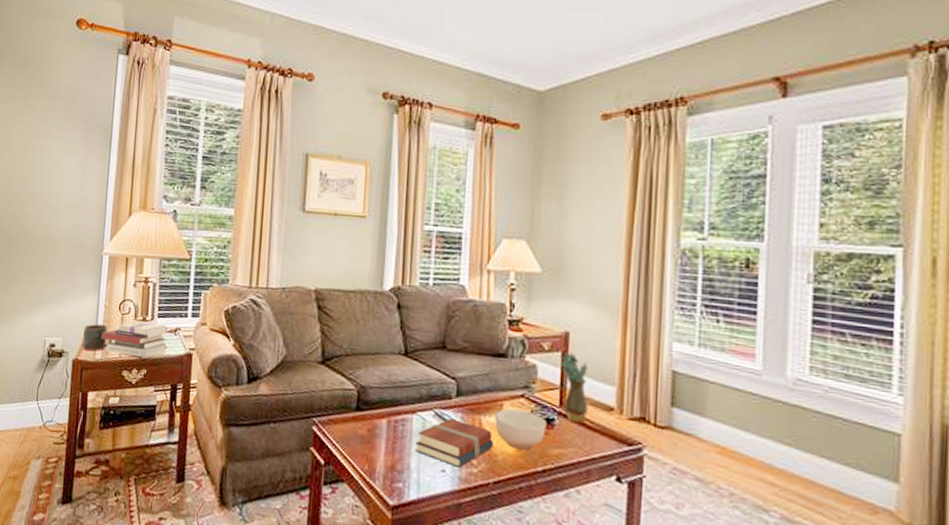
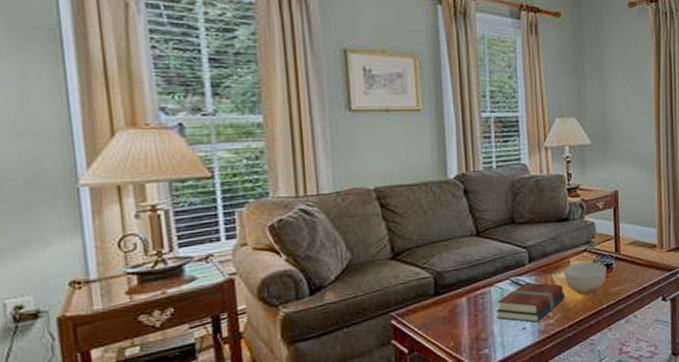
mug: present [82,324,113,351] -> none [67,269,117,303]
books: present [101,320,167,360] -> none [97,254,198,300]
vase: present [560,350,589,424] -> none [612,206,638,263]

